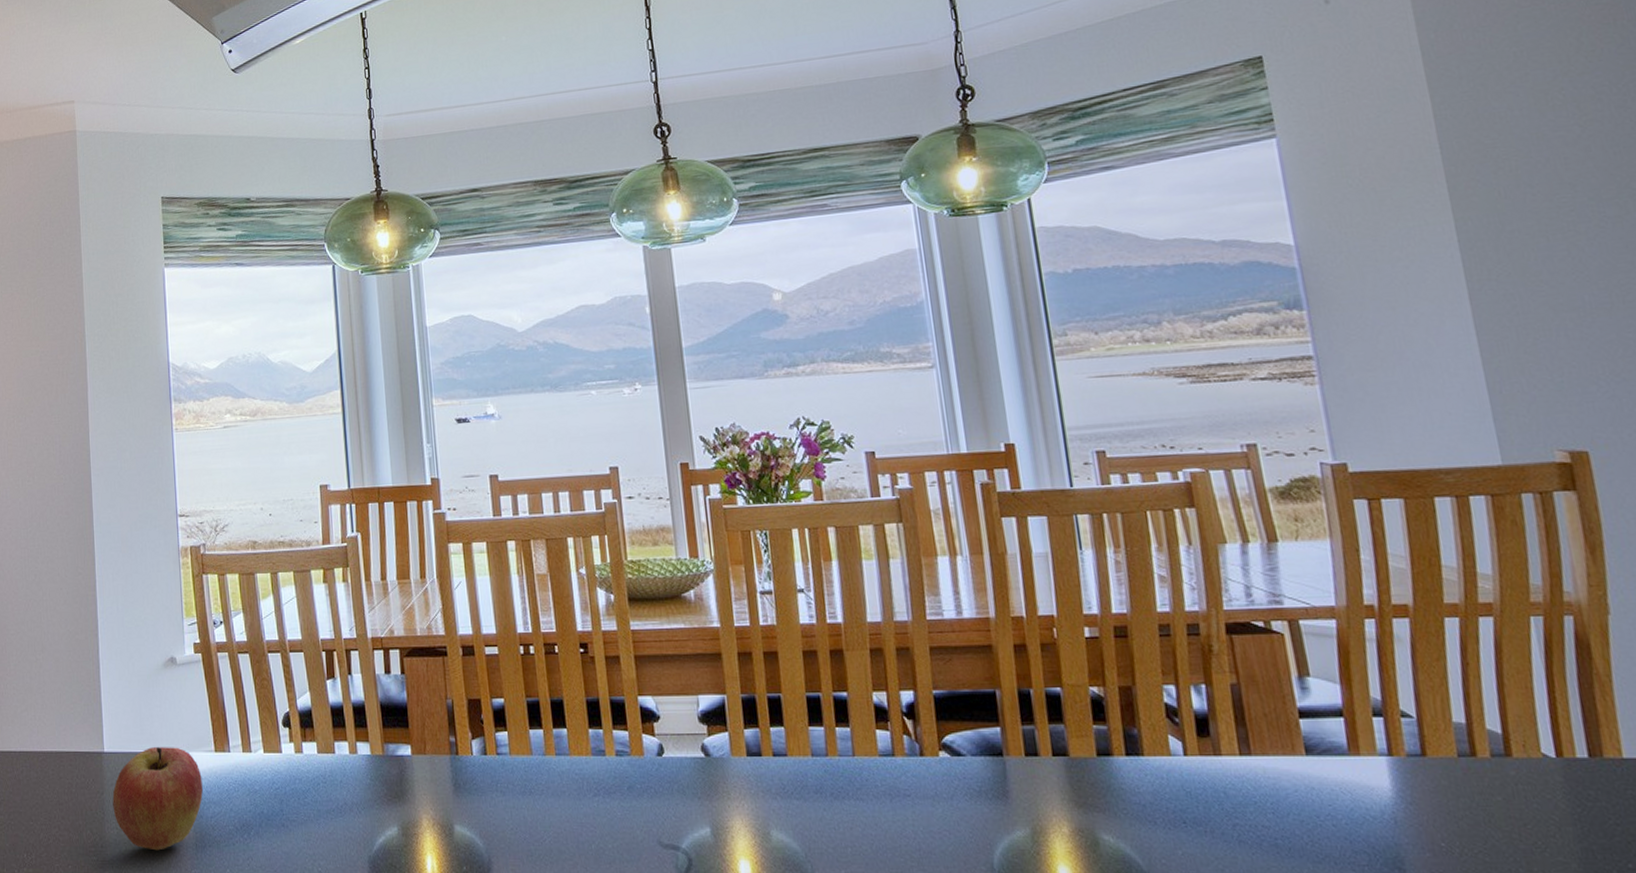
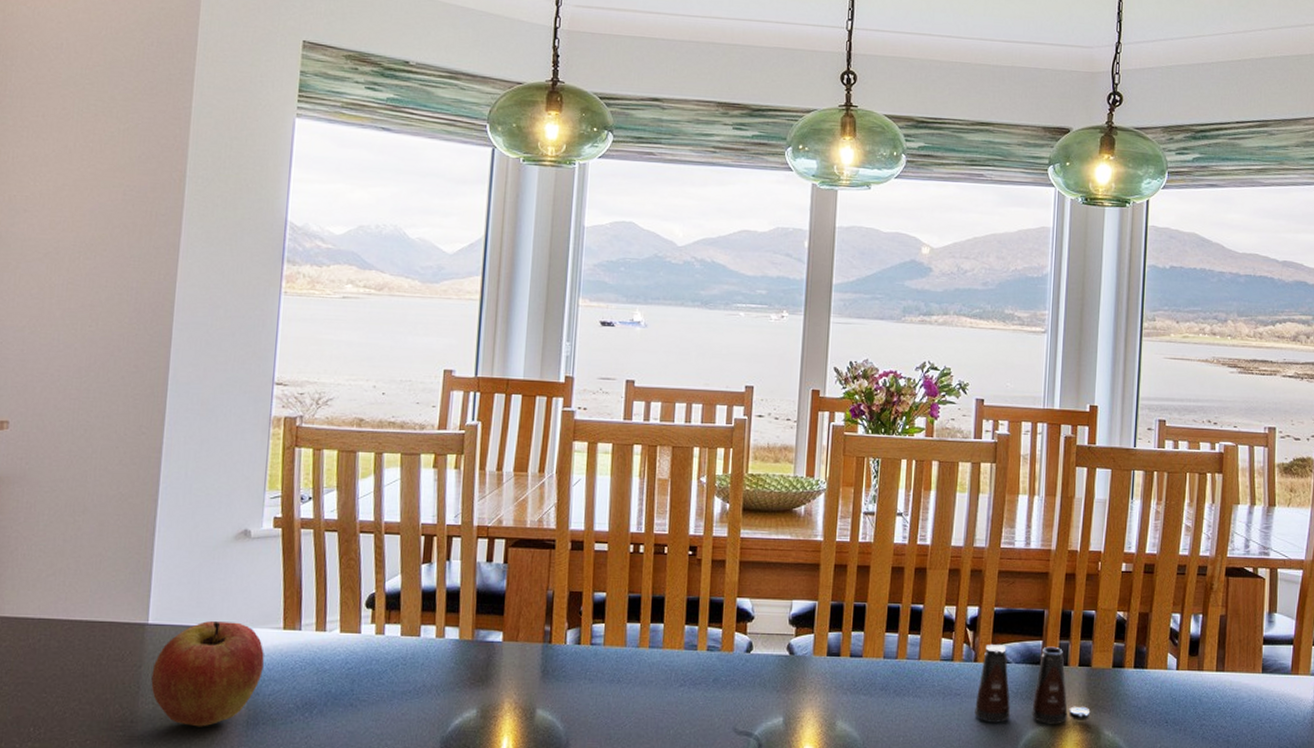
salt shaker: none [930,733,1080,830] -> present [974,644,1091,725]

